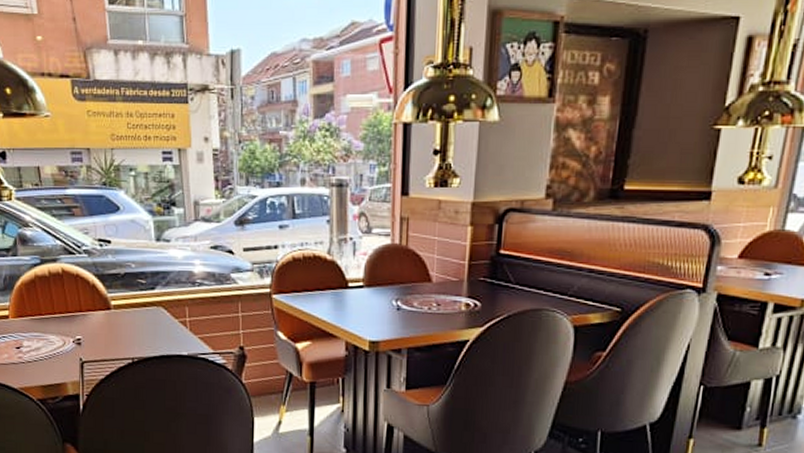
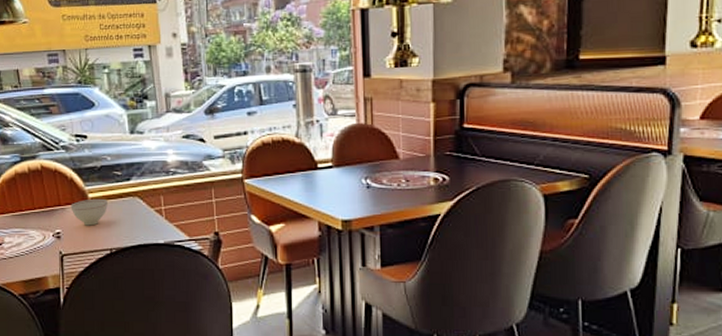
bowl: none [92,306,132,334] -> present [70,198,109,226]

